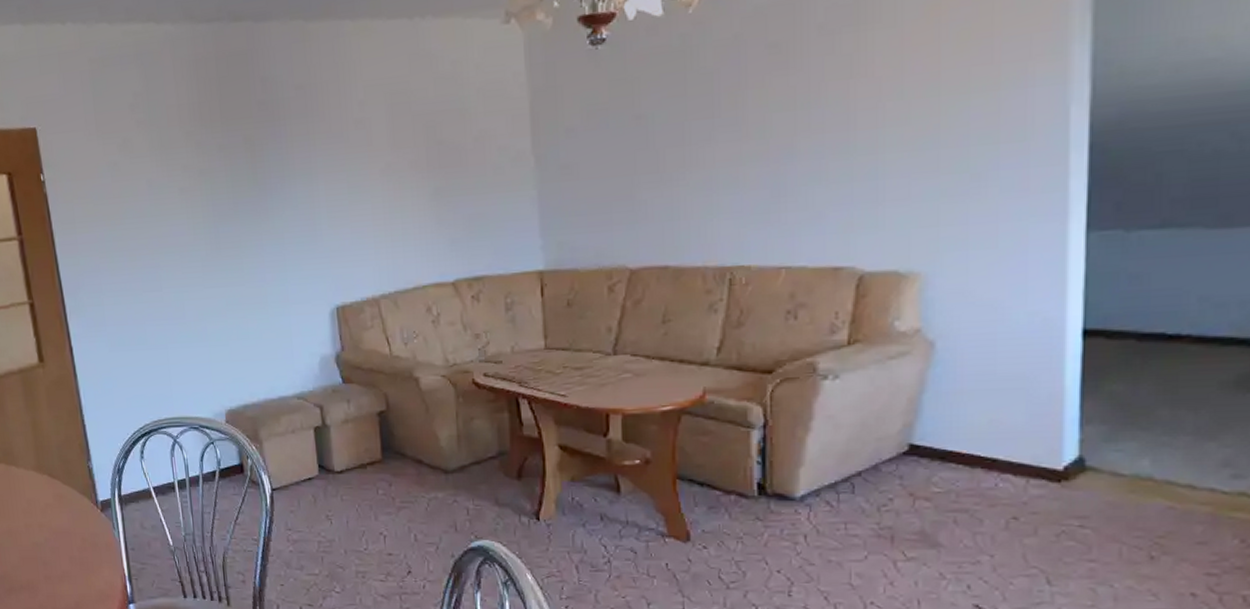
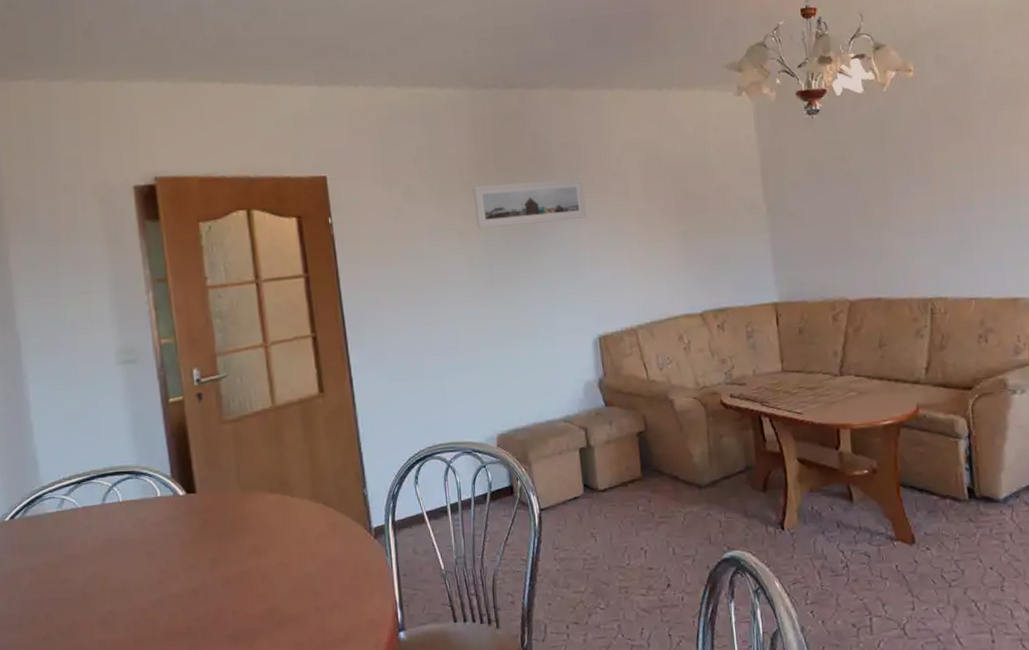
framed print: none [195,127,324,187] -> present [473,178,587,229]

